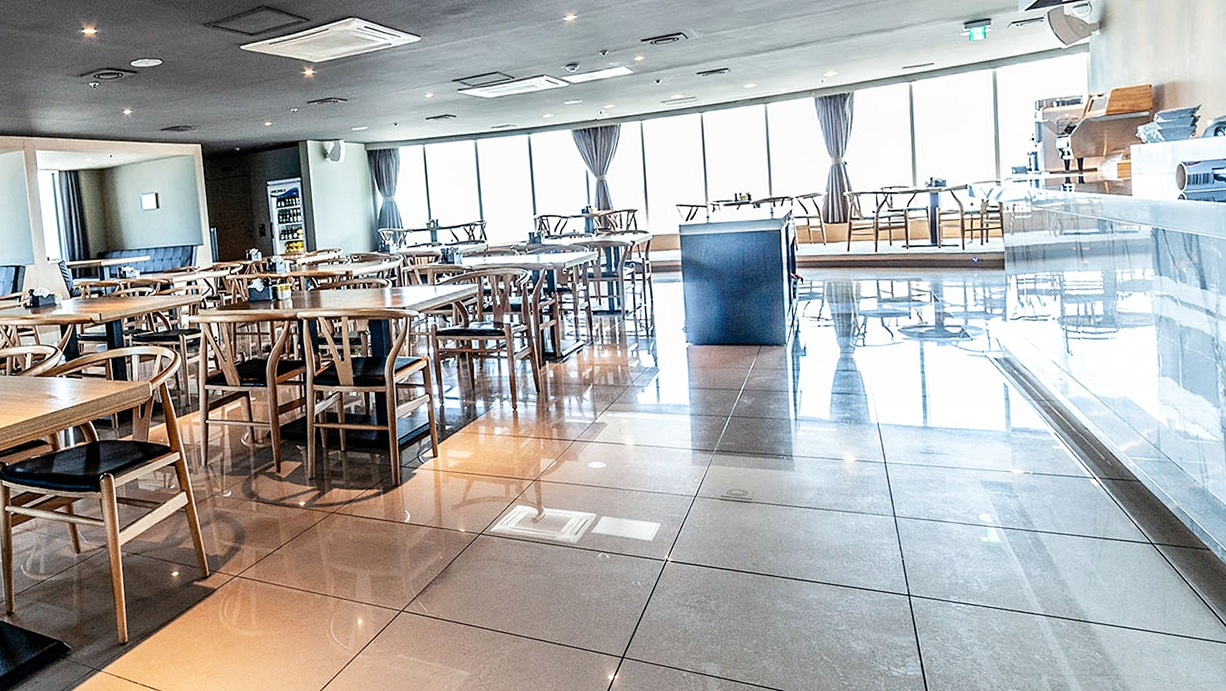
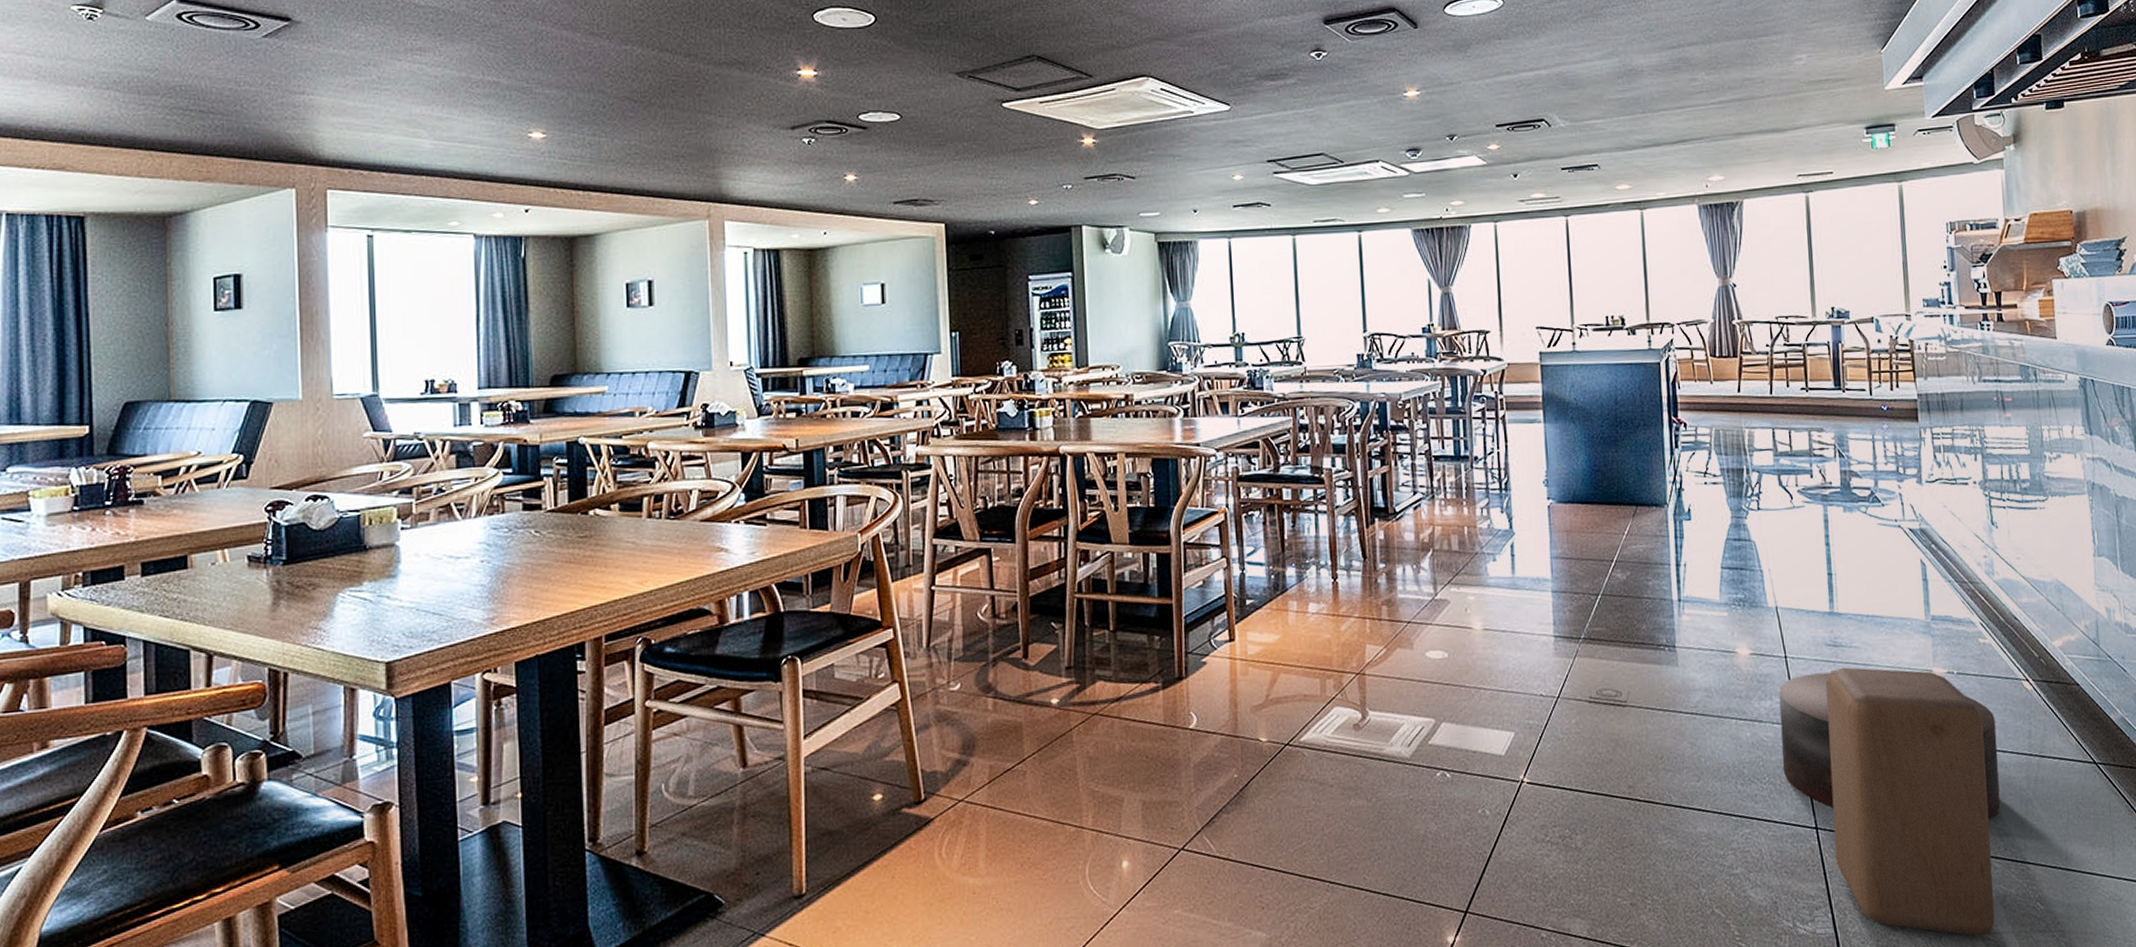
stool: none [879,474,1067,589] -> present [1778,672,2001,821]
stool: none [918,470,1059,678] -> present [1825,667,1995,936]

